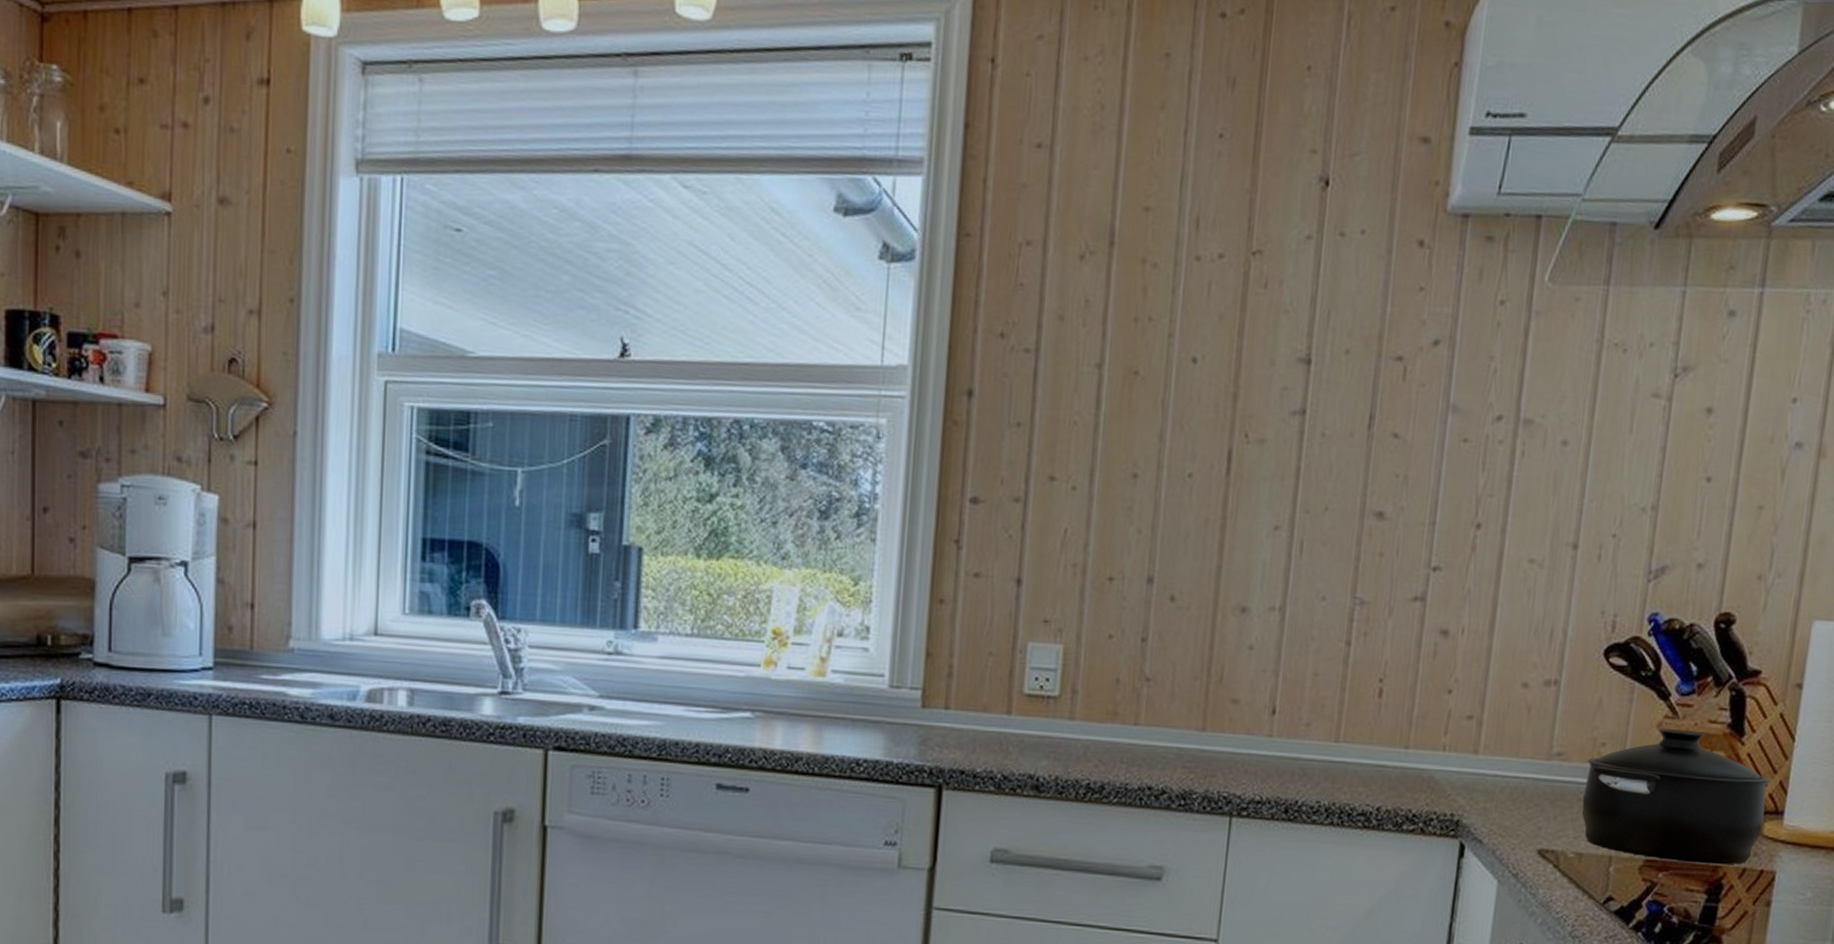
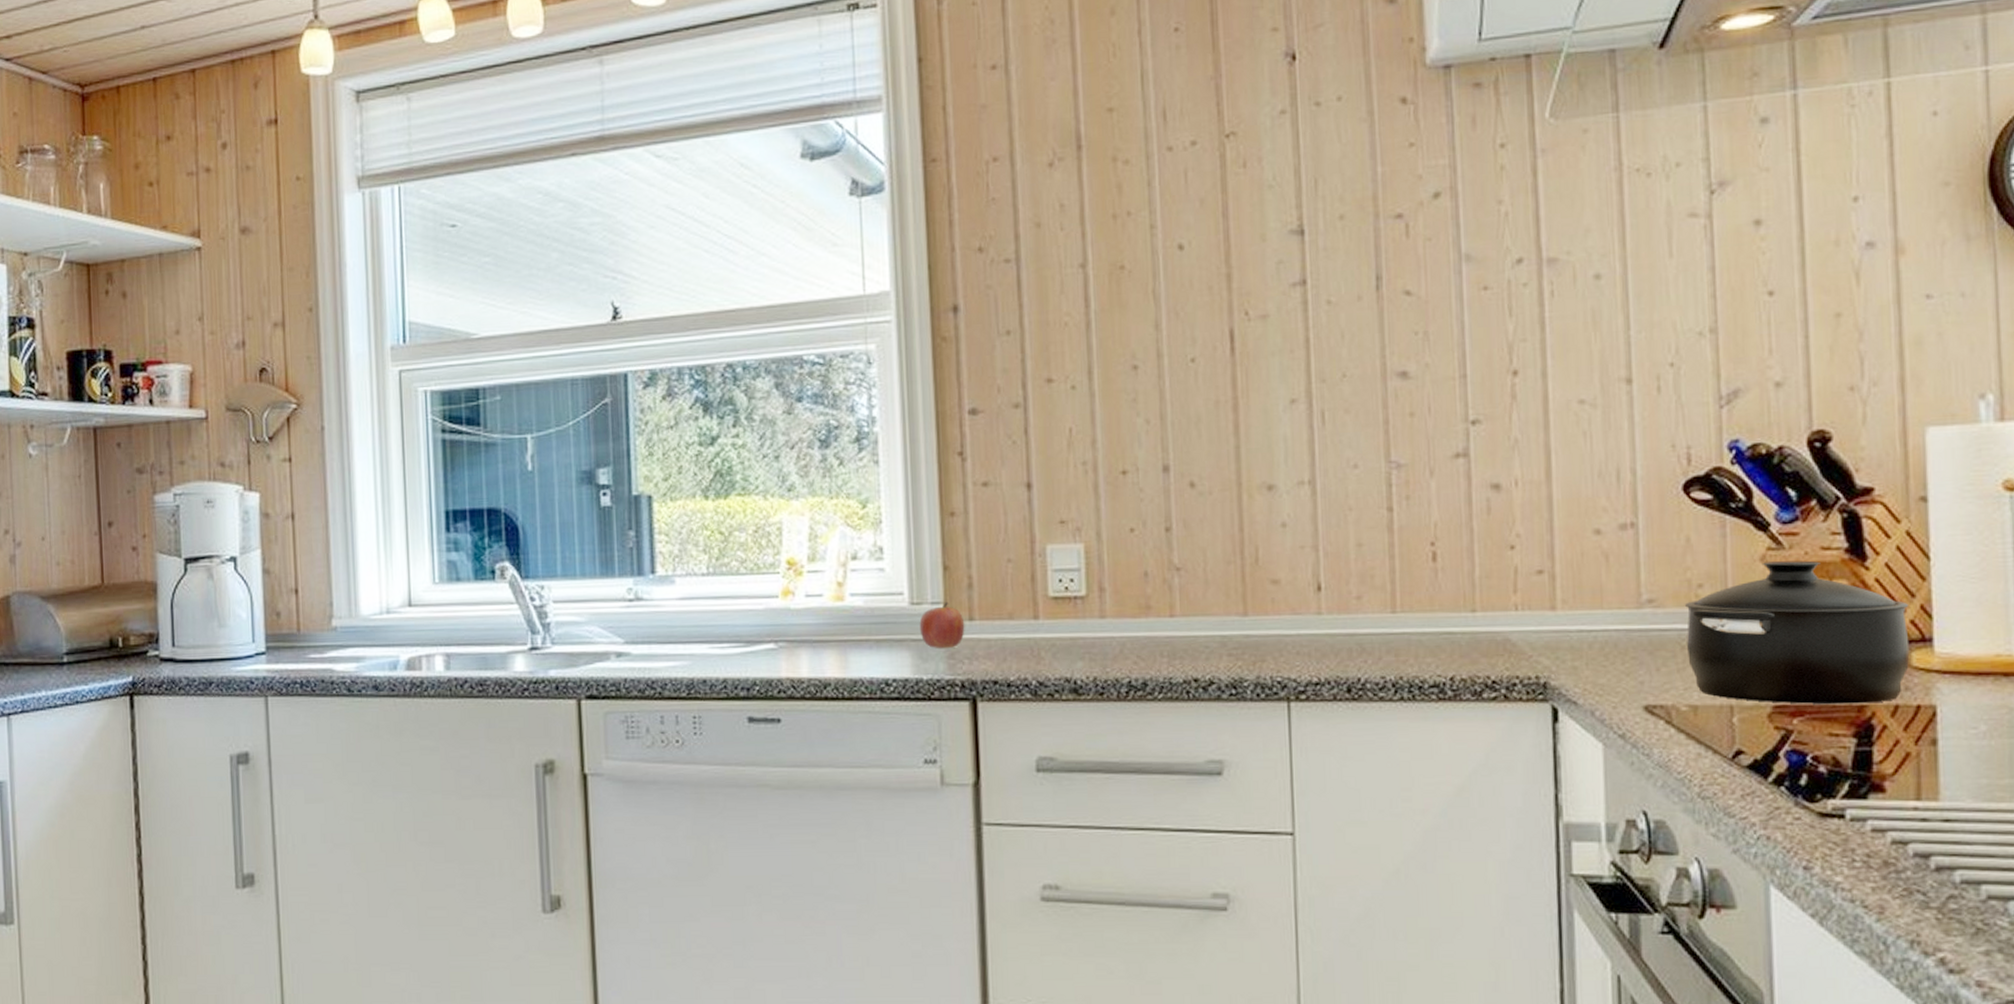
fruit: none [895,688,940,735] -> present [919,602,965,649]

